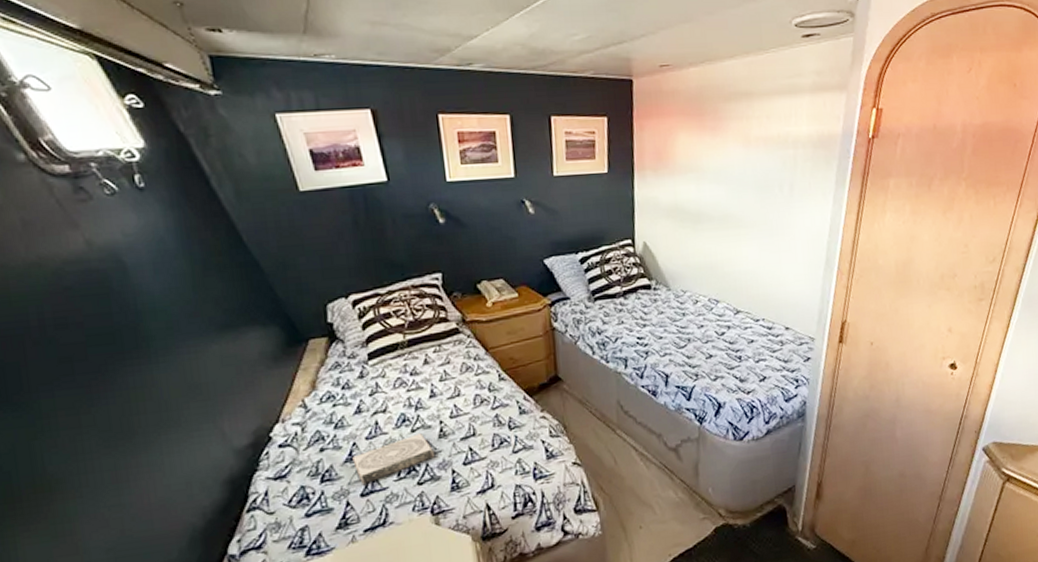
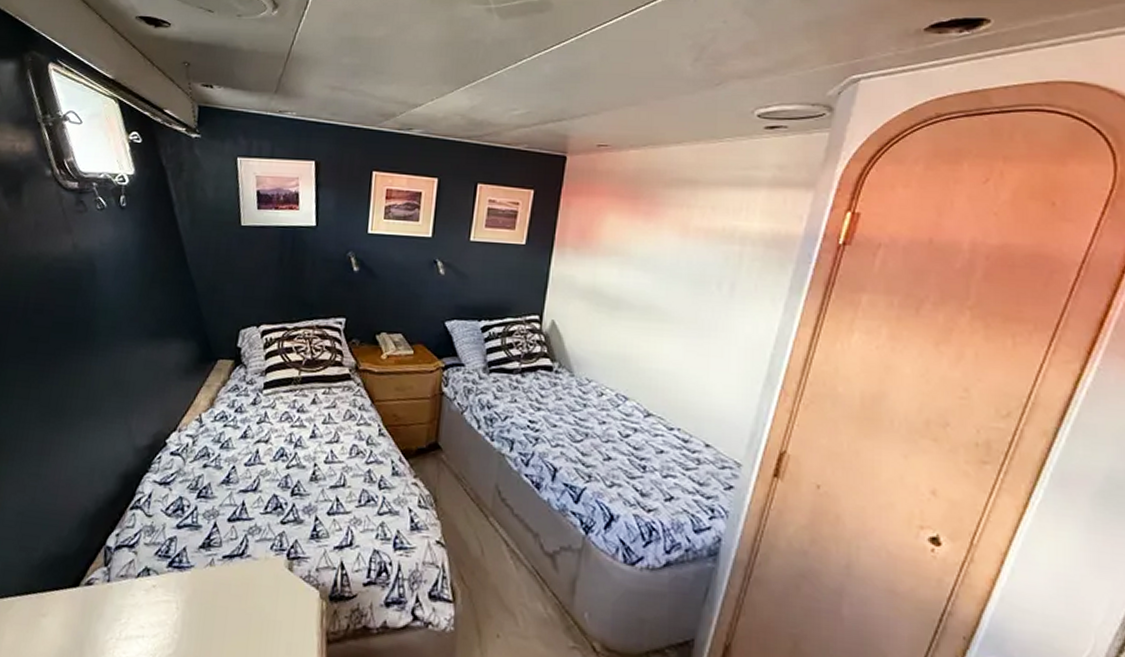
book: present [352,433,436,486] -> none [228,471,304,511]

